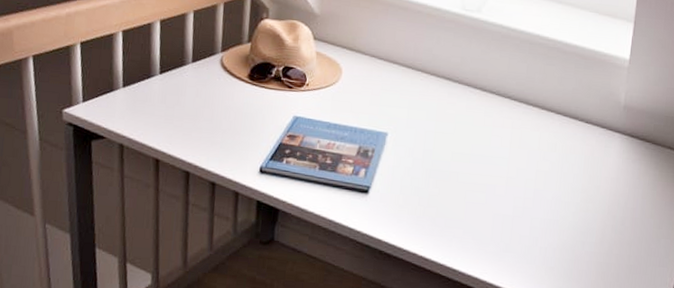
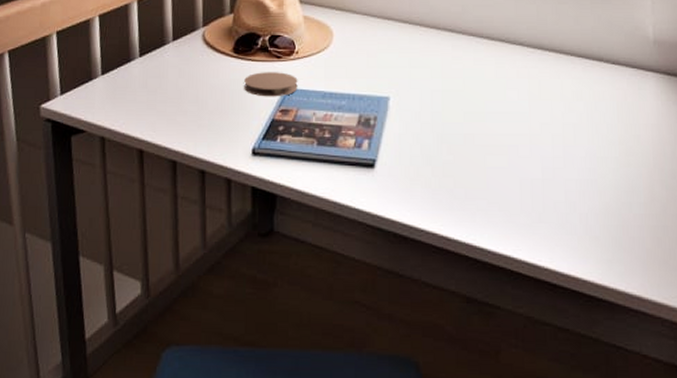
coaster: none [256,99,306,123] -> present [244,72,298,97]

